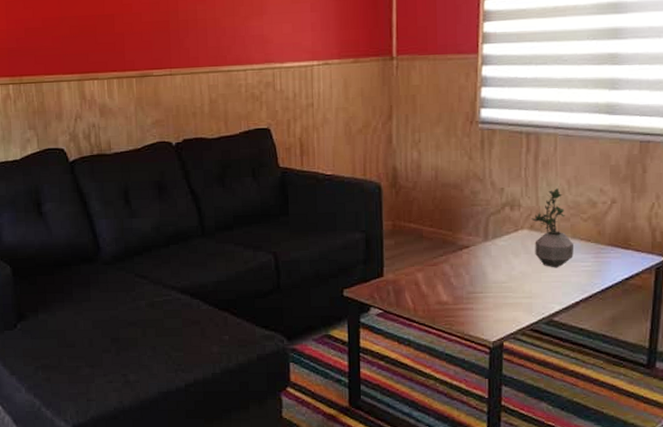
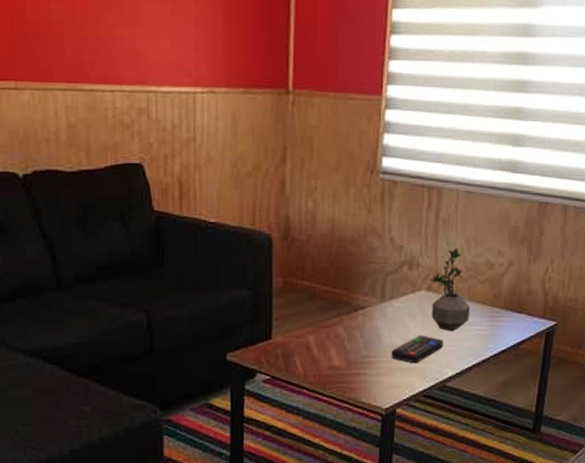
remote control: none [496,271,548,299] -> present [391,335,443,364]

